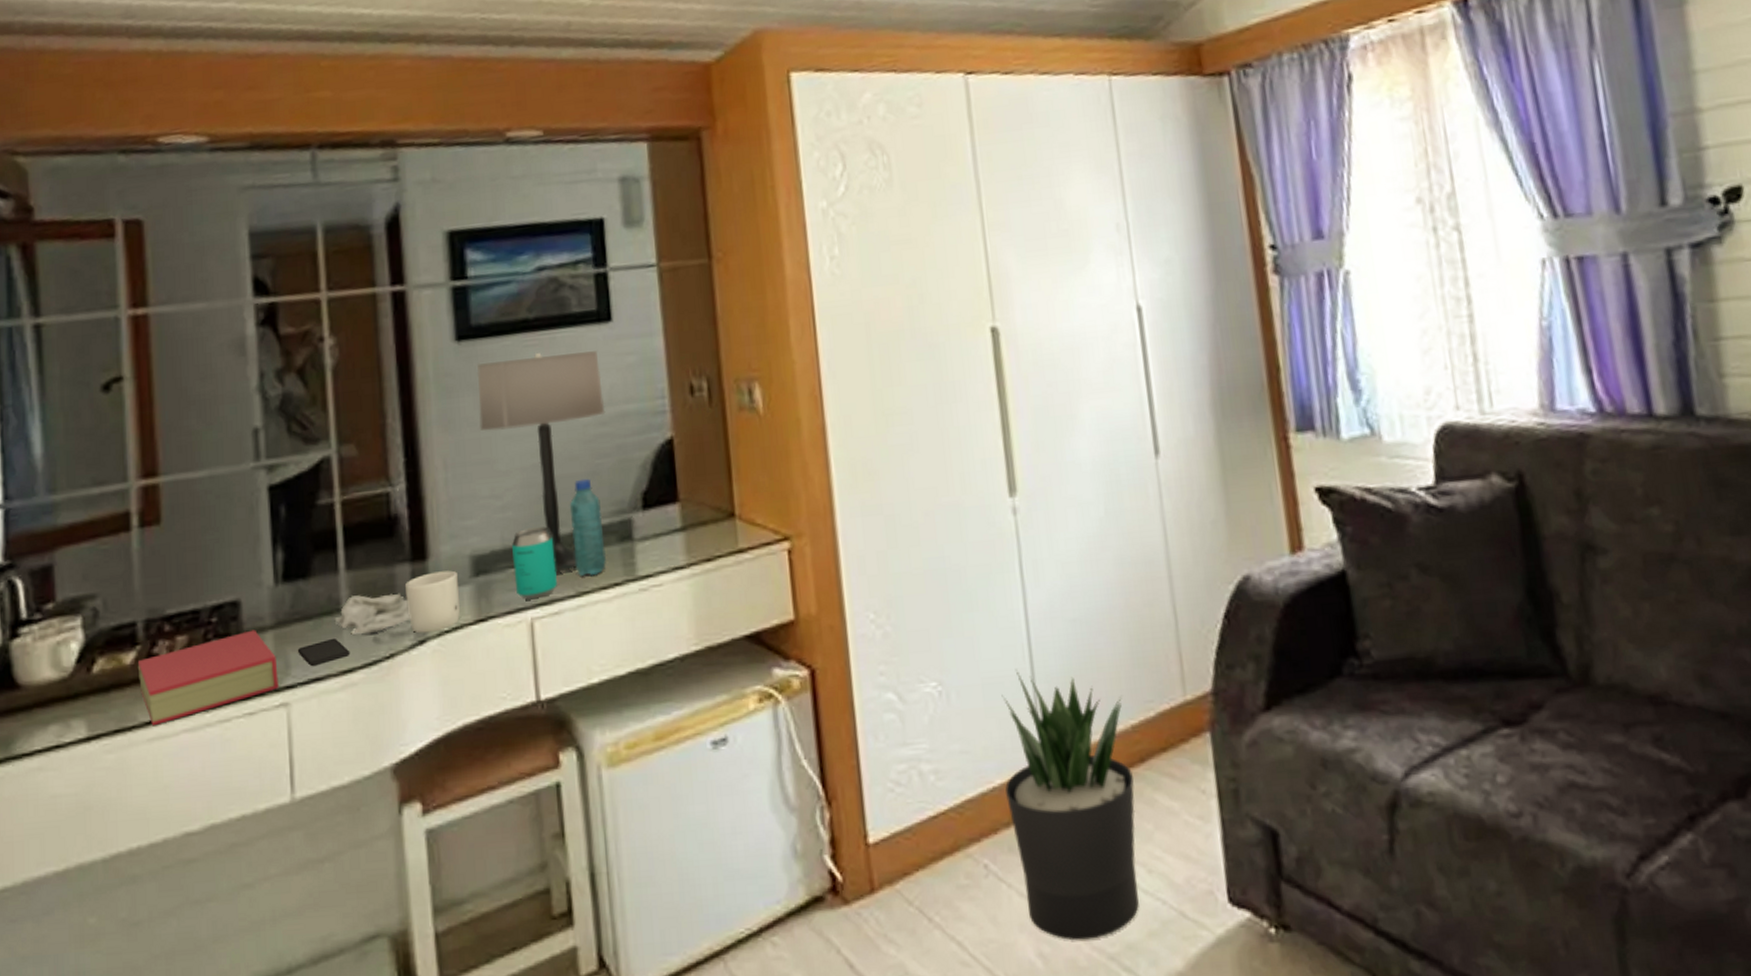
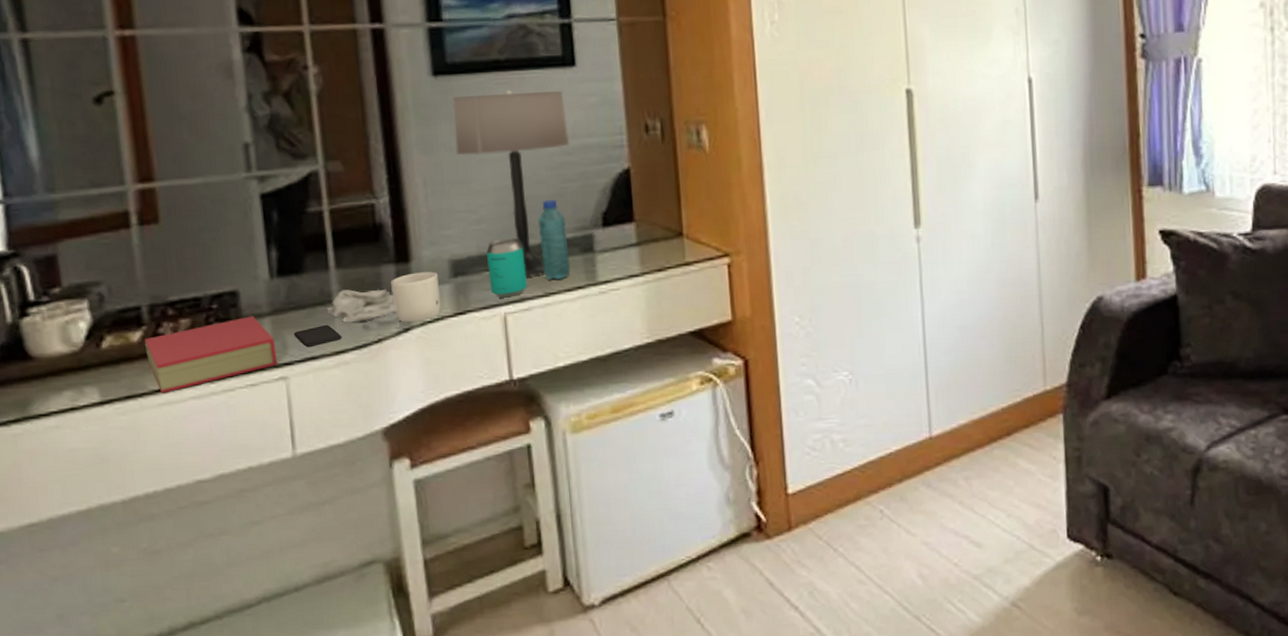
planter: present [1001,670,1139,941] -> none [900,364,1001,565]

